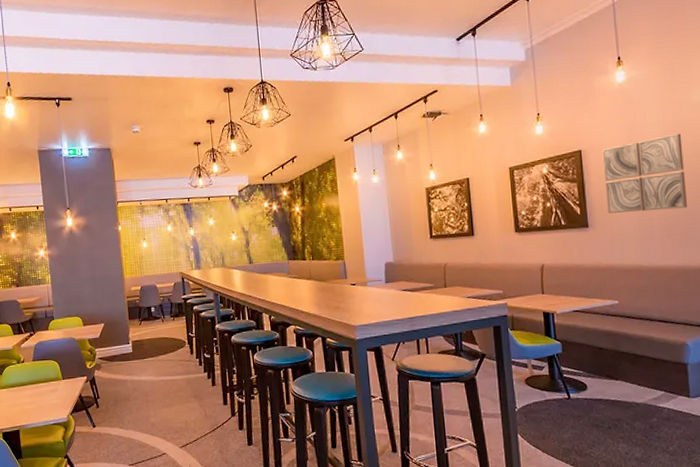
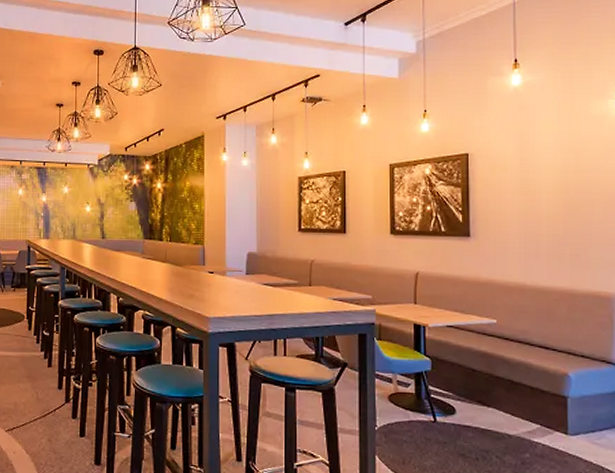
wall art: present [602,133,688,213] -> none [491,146,579,227]

